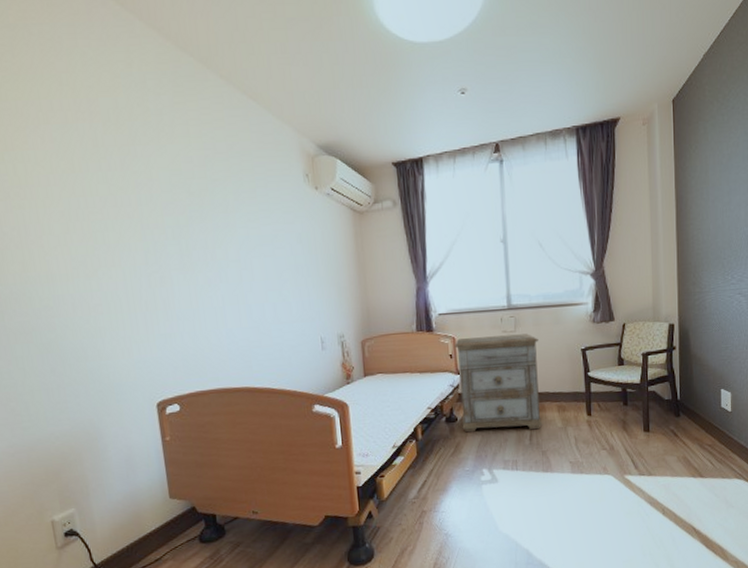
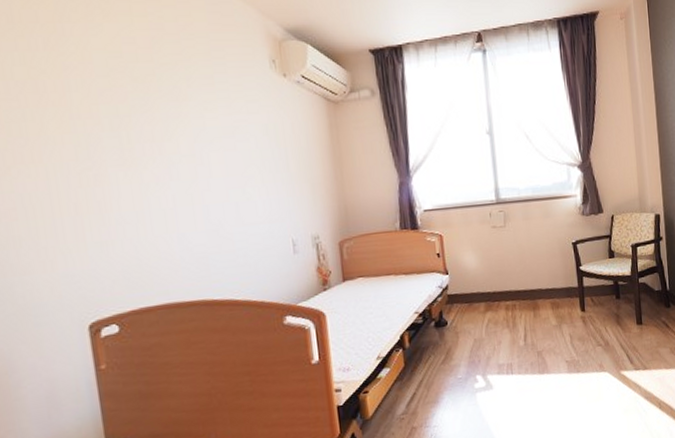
nightstand: present [455,333,543,433] -> none [442,228,537,337]

